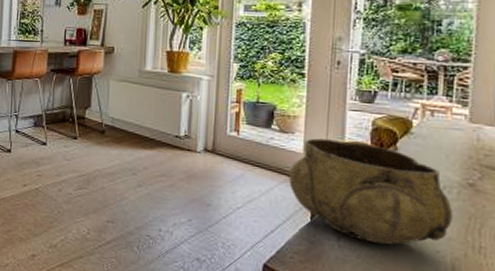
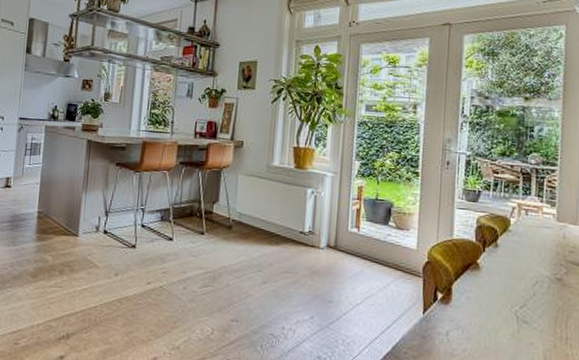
decorative bowl: present [289,138,453,245] -> none [404,235,544,338]

